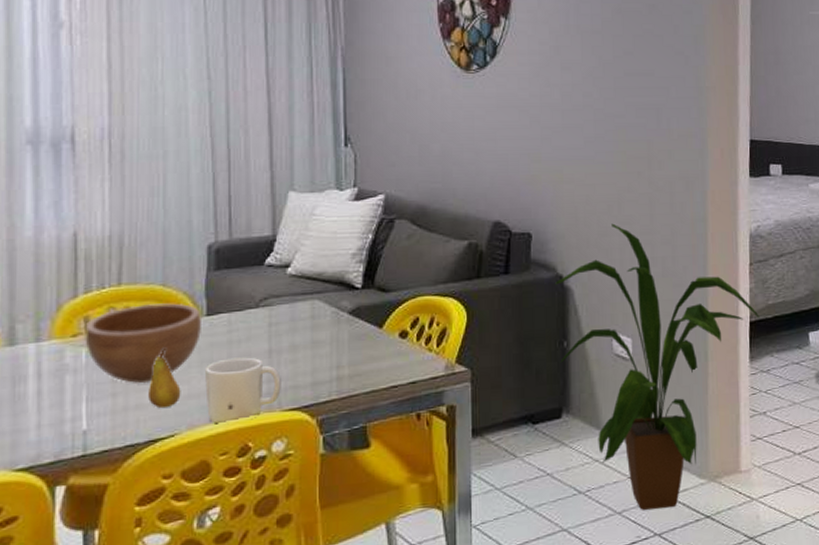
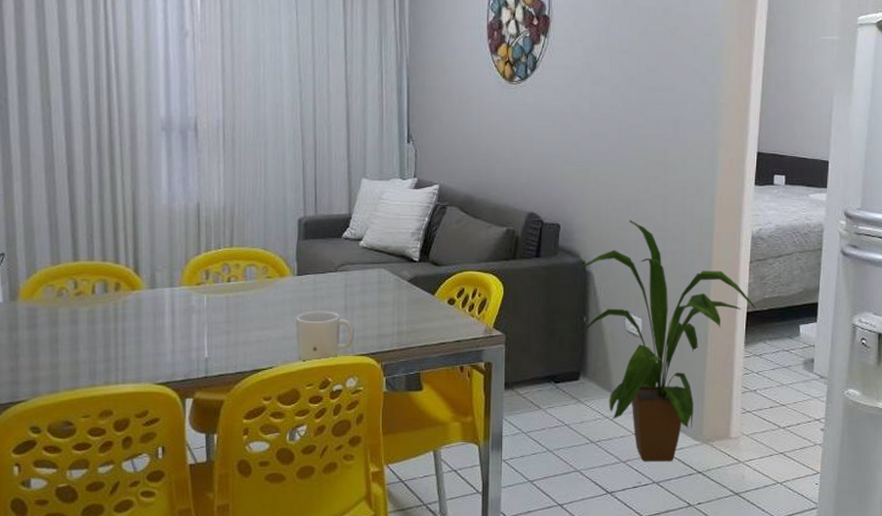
bowl: present [85,303,201,384] -> none [206,263,293,326]
fruit: present [148,347,181,408] -> none [253,298,278,345]

